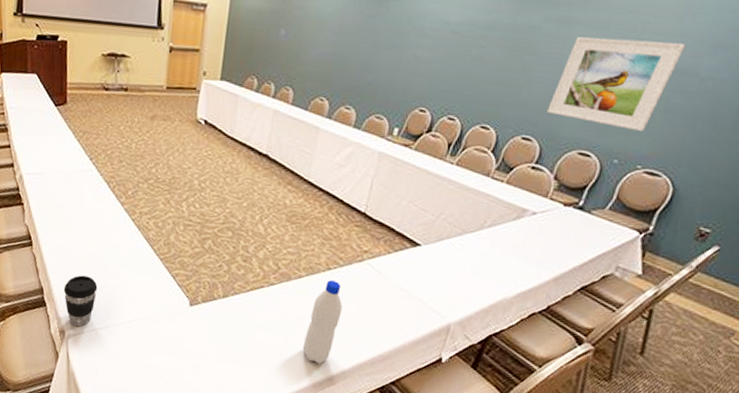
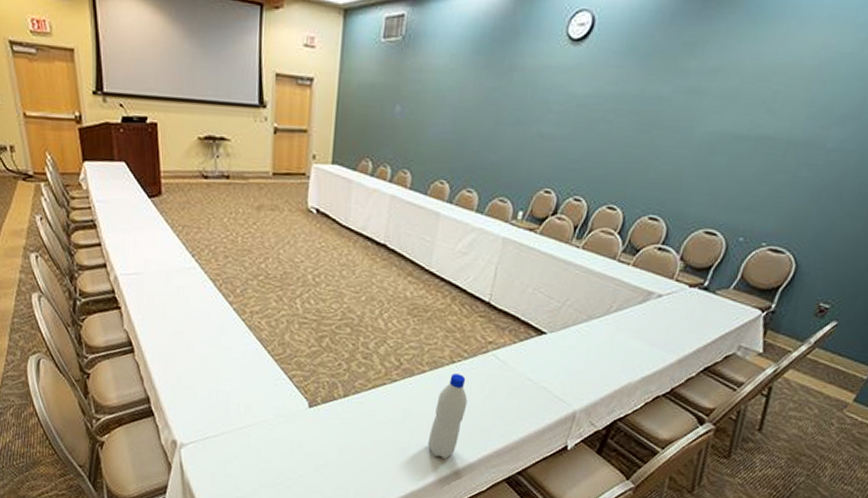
coffee cup: present [63,275,98,327] -> none [172,381,209,436]
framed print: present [547,37,686,131] -> none [674,108,815,207]

